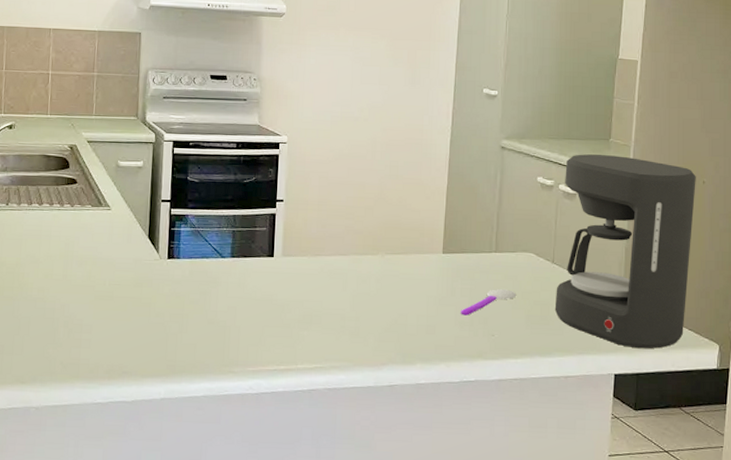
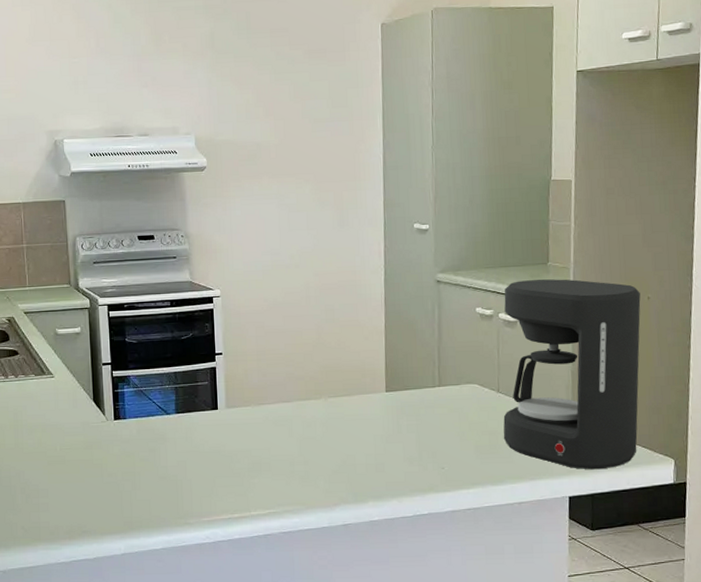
spoon: present [461,289,517,316] -> none [409,422,464,451]

